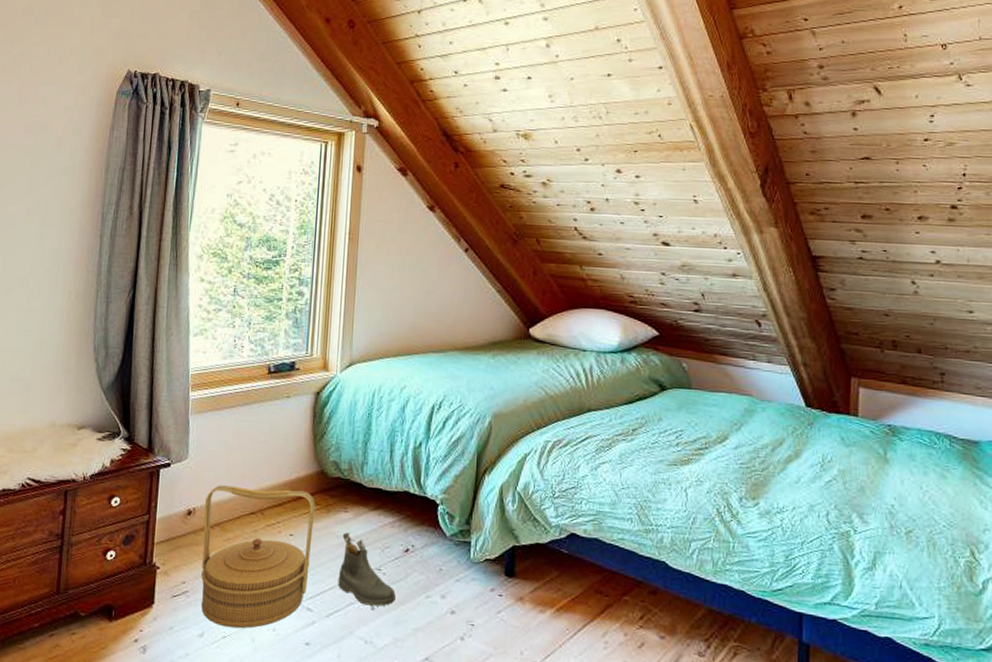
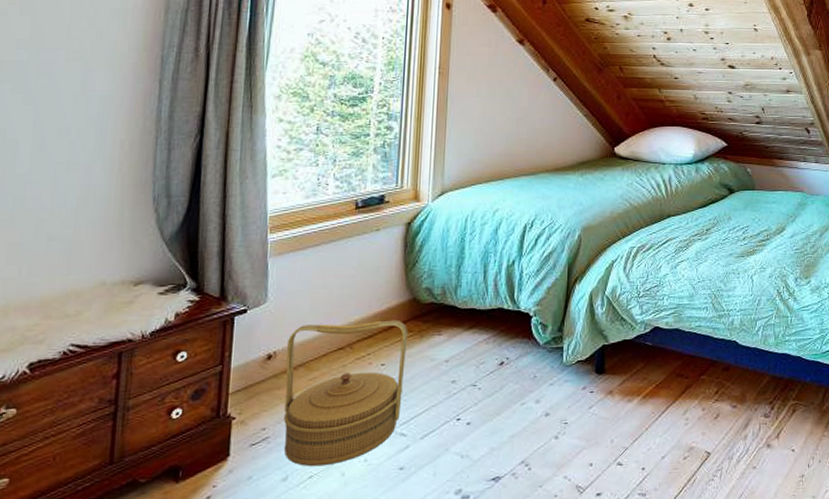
boot: present [338,532,396,607] -> none [432,354,491,422]

